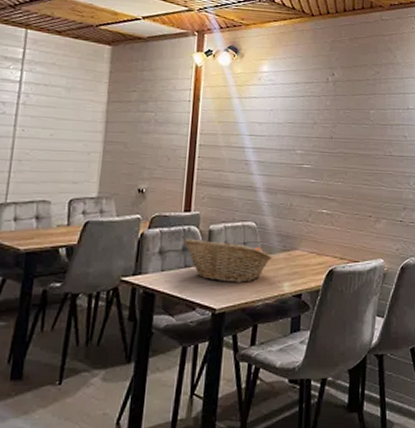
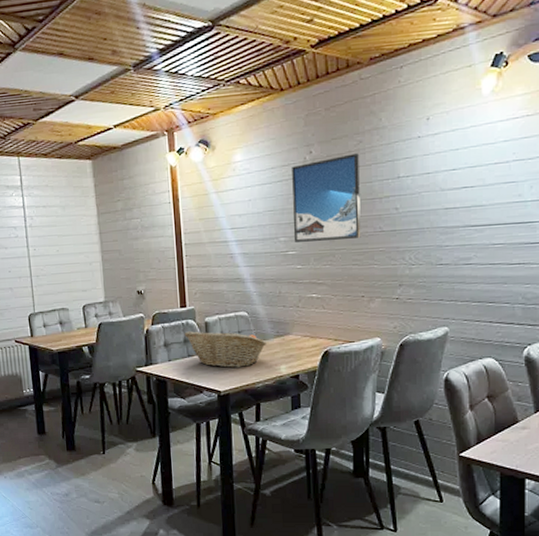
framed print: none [310,81,375,159] -> present [292,153,361,242]

